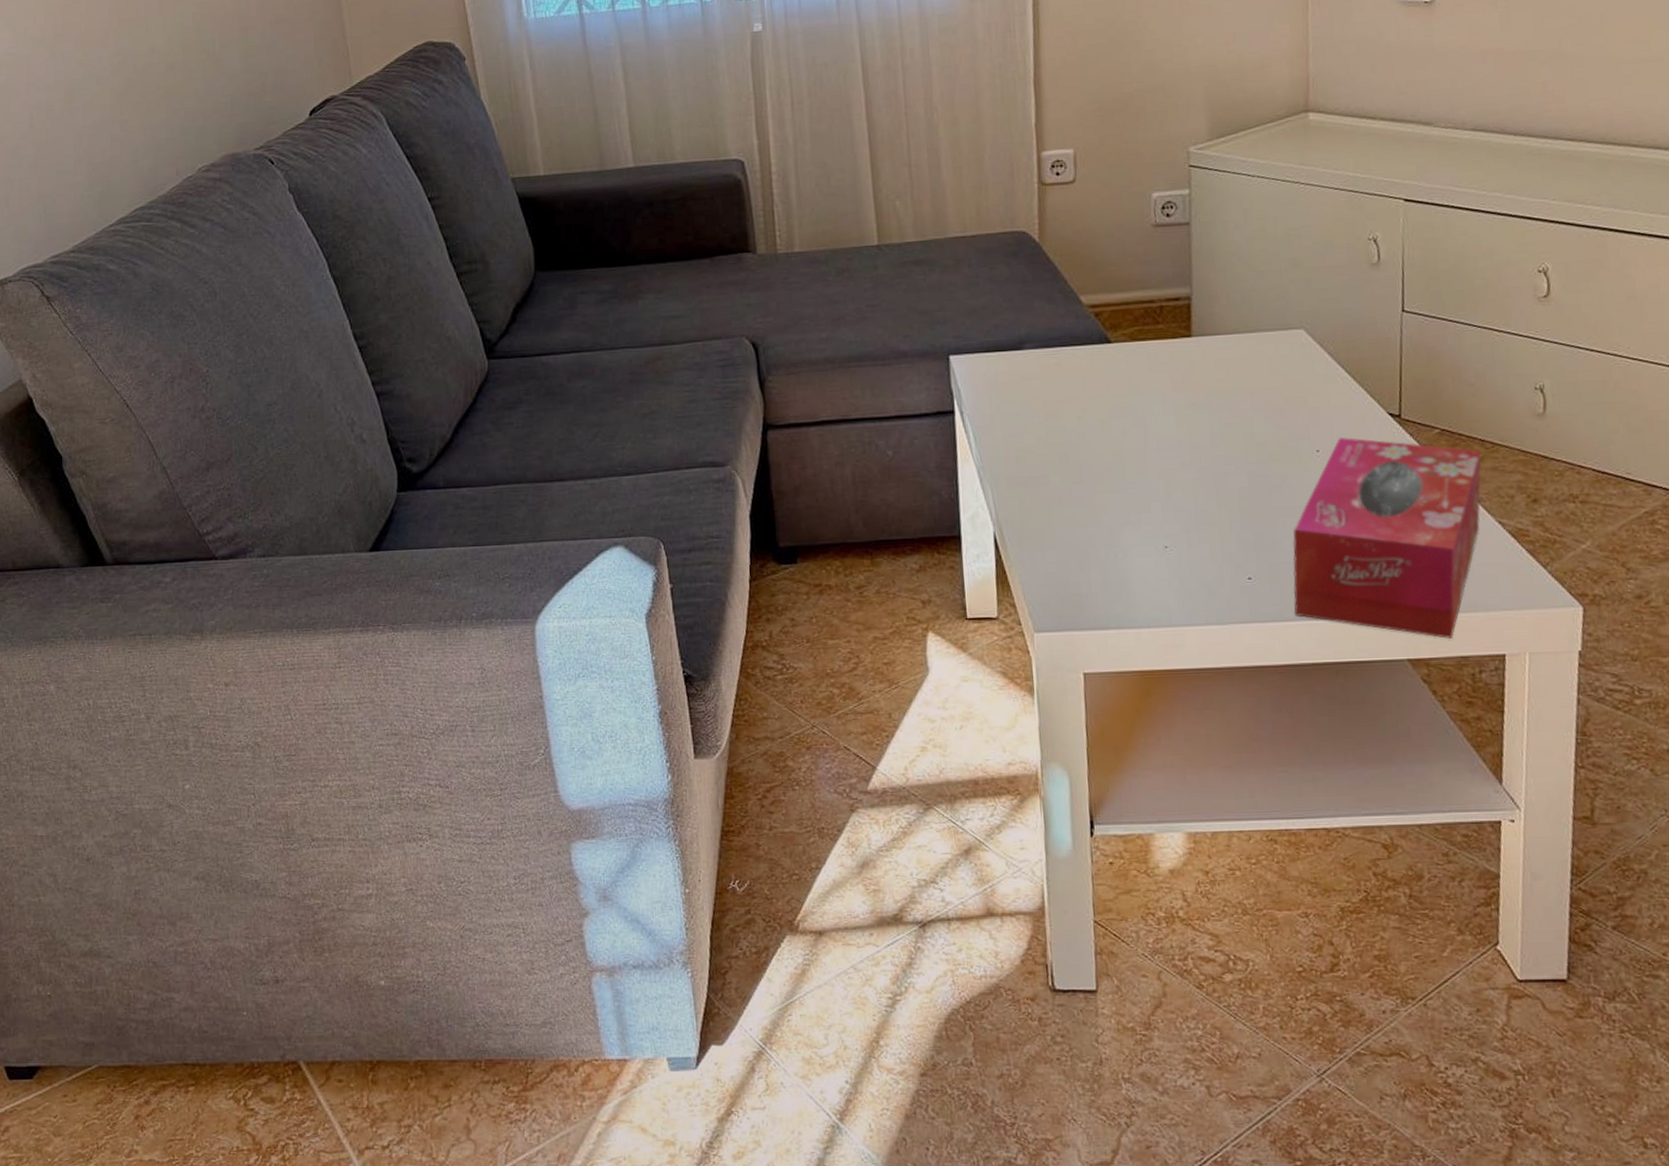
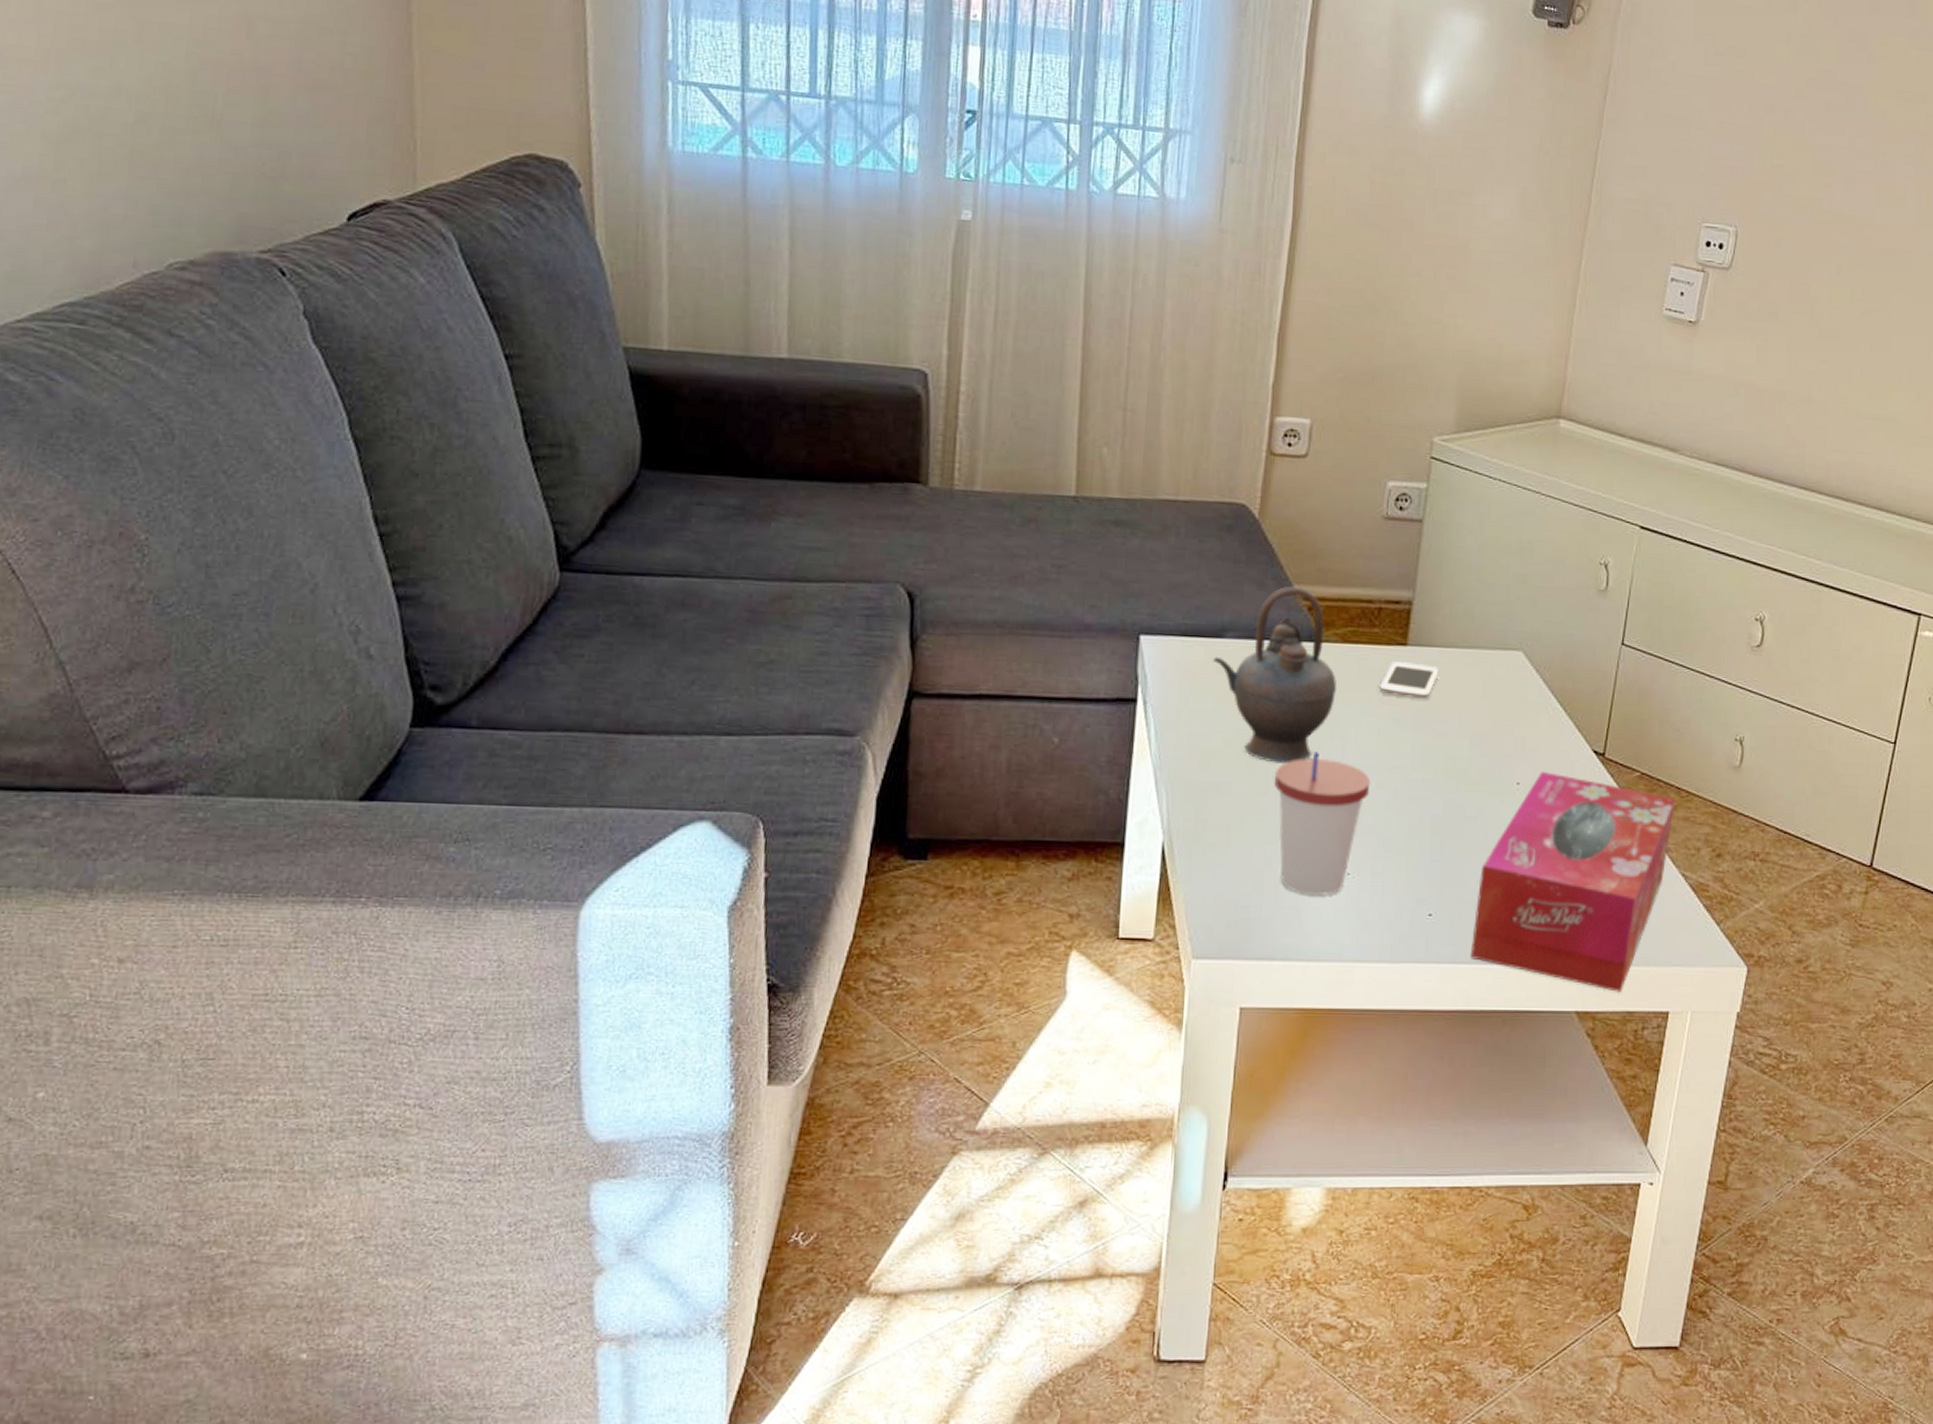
teapot: none [1016,296,1132,454] -> present [1213,586,1337,764]
cup: none [1086,440,1176,569] -> present [1275,751,1371,895]
smartphone: none [1171,351,1226,384] -> present [1379,661,1439,700]

